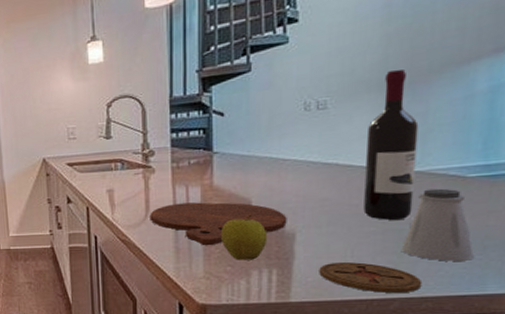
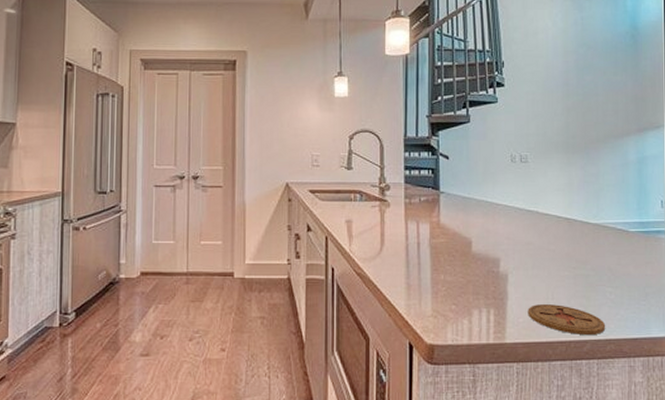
cutting board: present [150,202,287,246] -> none [384,239,501,283]
apple: present [220,214,268,261] -> none [446,253,486,299]
wine bottle: present [363,70,419,220] -> none [558,137,594,265]
saltshaker: present [400,188,475,261] -> none [588,240,641,306]

